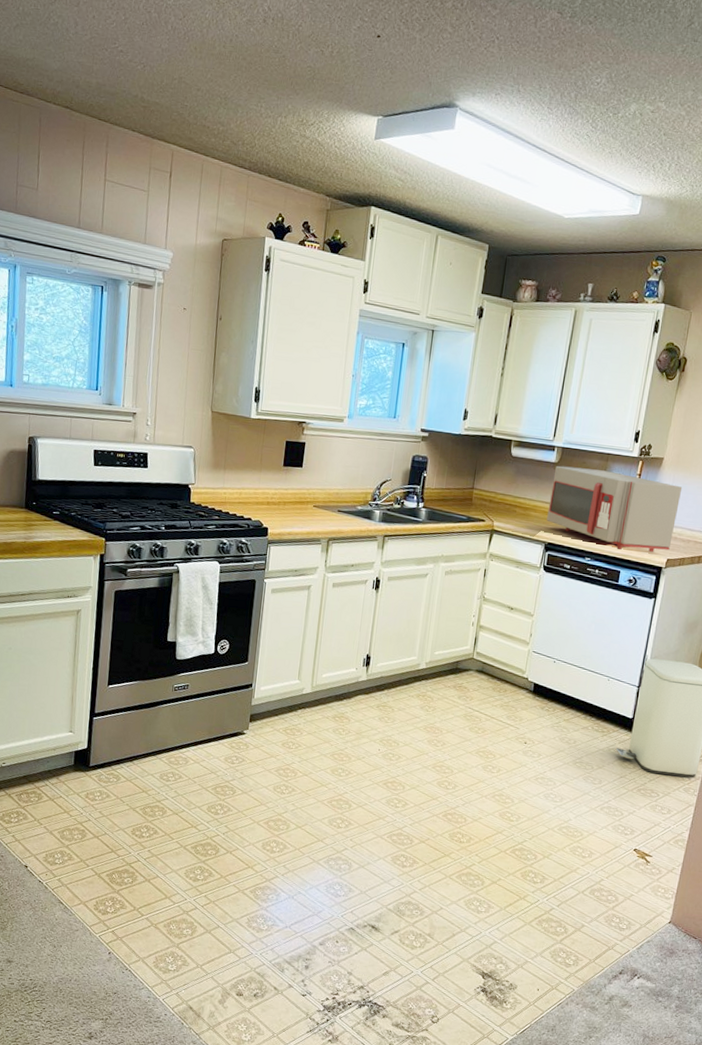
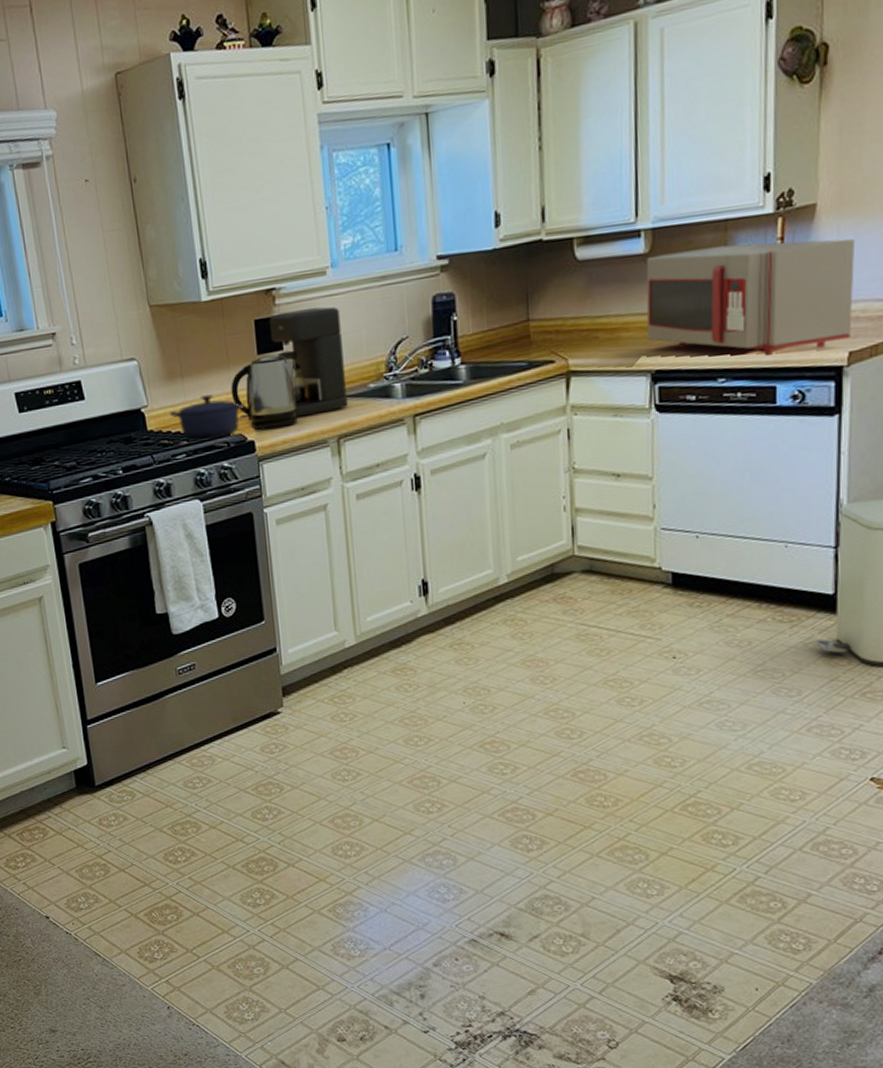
cooking pot: none [209,486,267,521] -> present [169,394,245,442]
kettle: none [258,468,308,523] -> present [230,355,298,430]
coffee maker: none [295,440,348,520] -> present [269,306,349,417]

